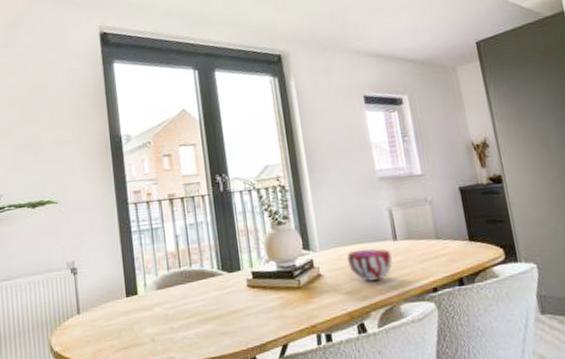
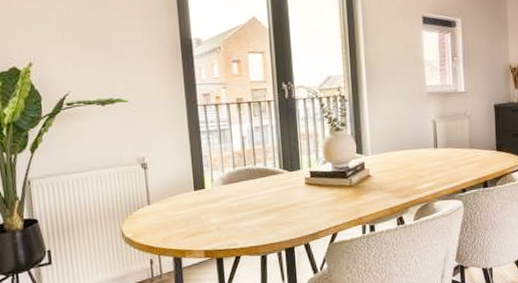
decorative bowl: present [347,249,392,281] -> none [394,155,431,182]

